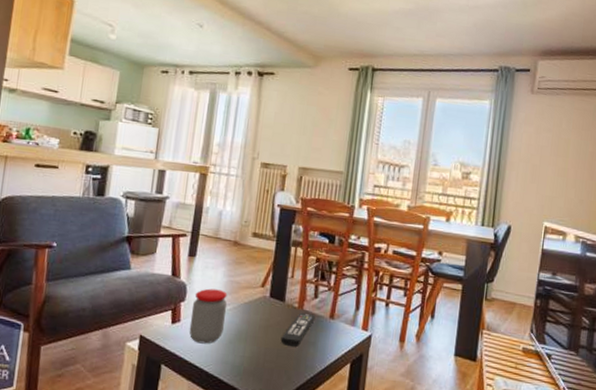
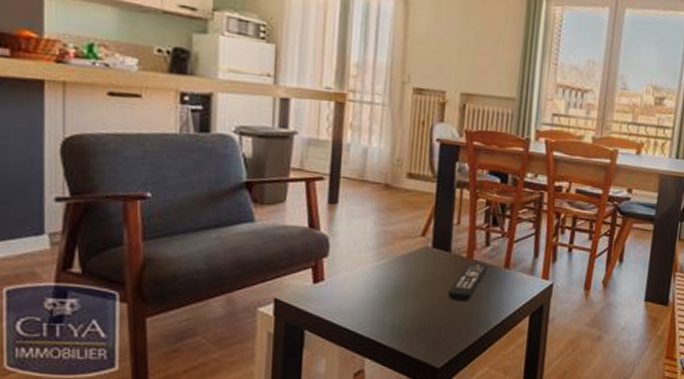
jar: present [189,288,228,344] -> none [335,240,382,304]

